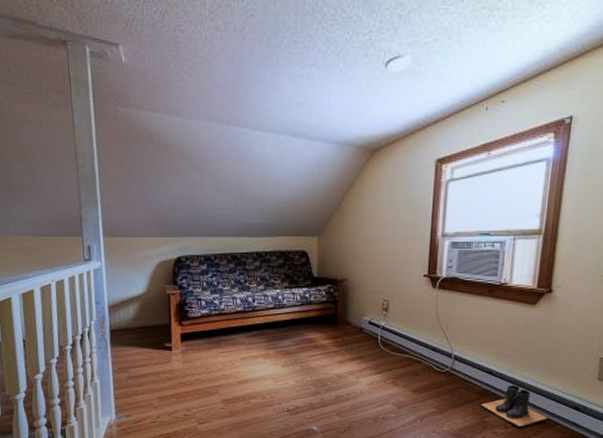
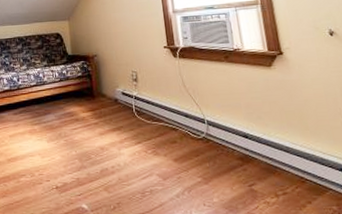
boots: present [480,385,548,428] -> none [244,148,318,195]

